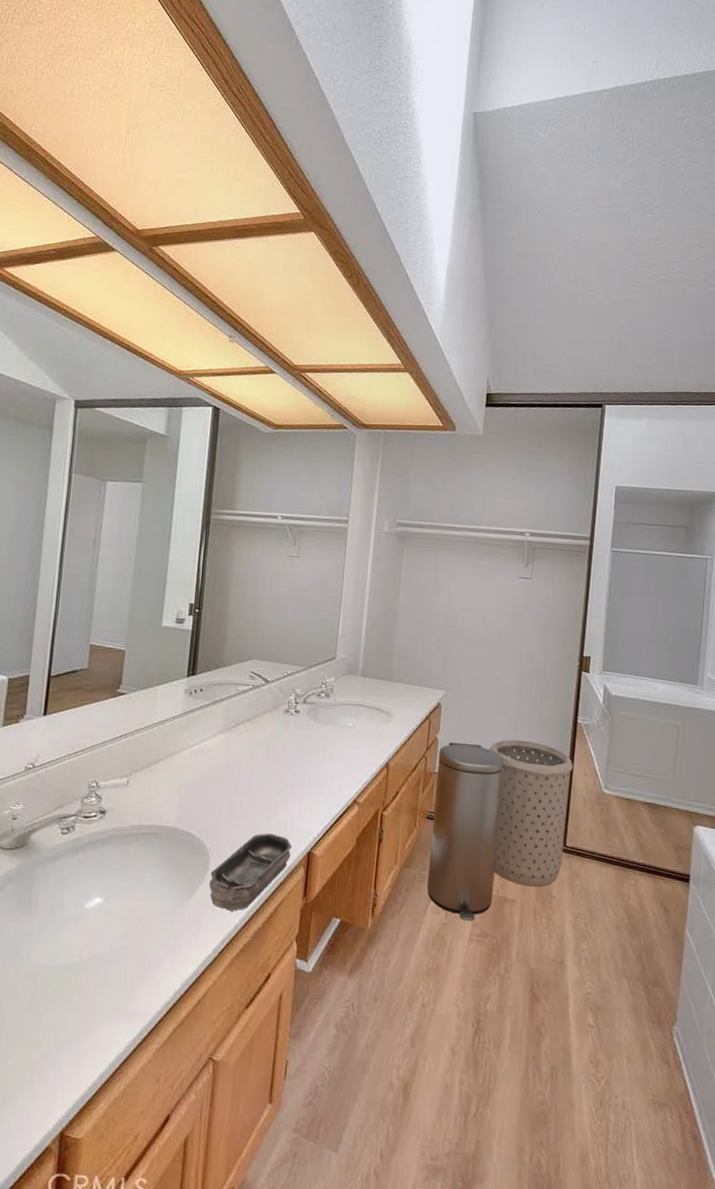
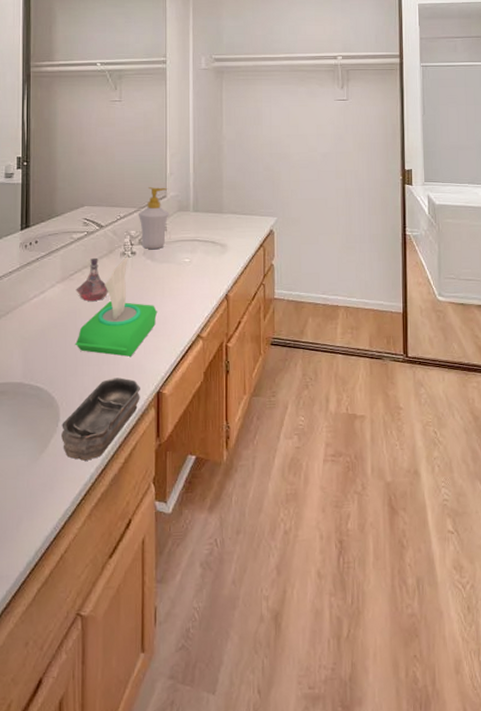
wet wipes pack: none [230,713,316,814] -> present [74,255,158,357]
perfume bottle: none [236,712,269,756] -> present [76,257,109,302]
soap bottle: none [305,646,338,710] -> present [138,186,169,250]
pedal bin: present [426,743,504,922] -> none [276,267,343,443]
laundry basket: present [489,739,574,887] -> none [324,257,407,401]

